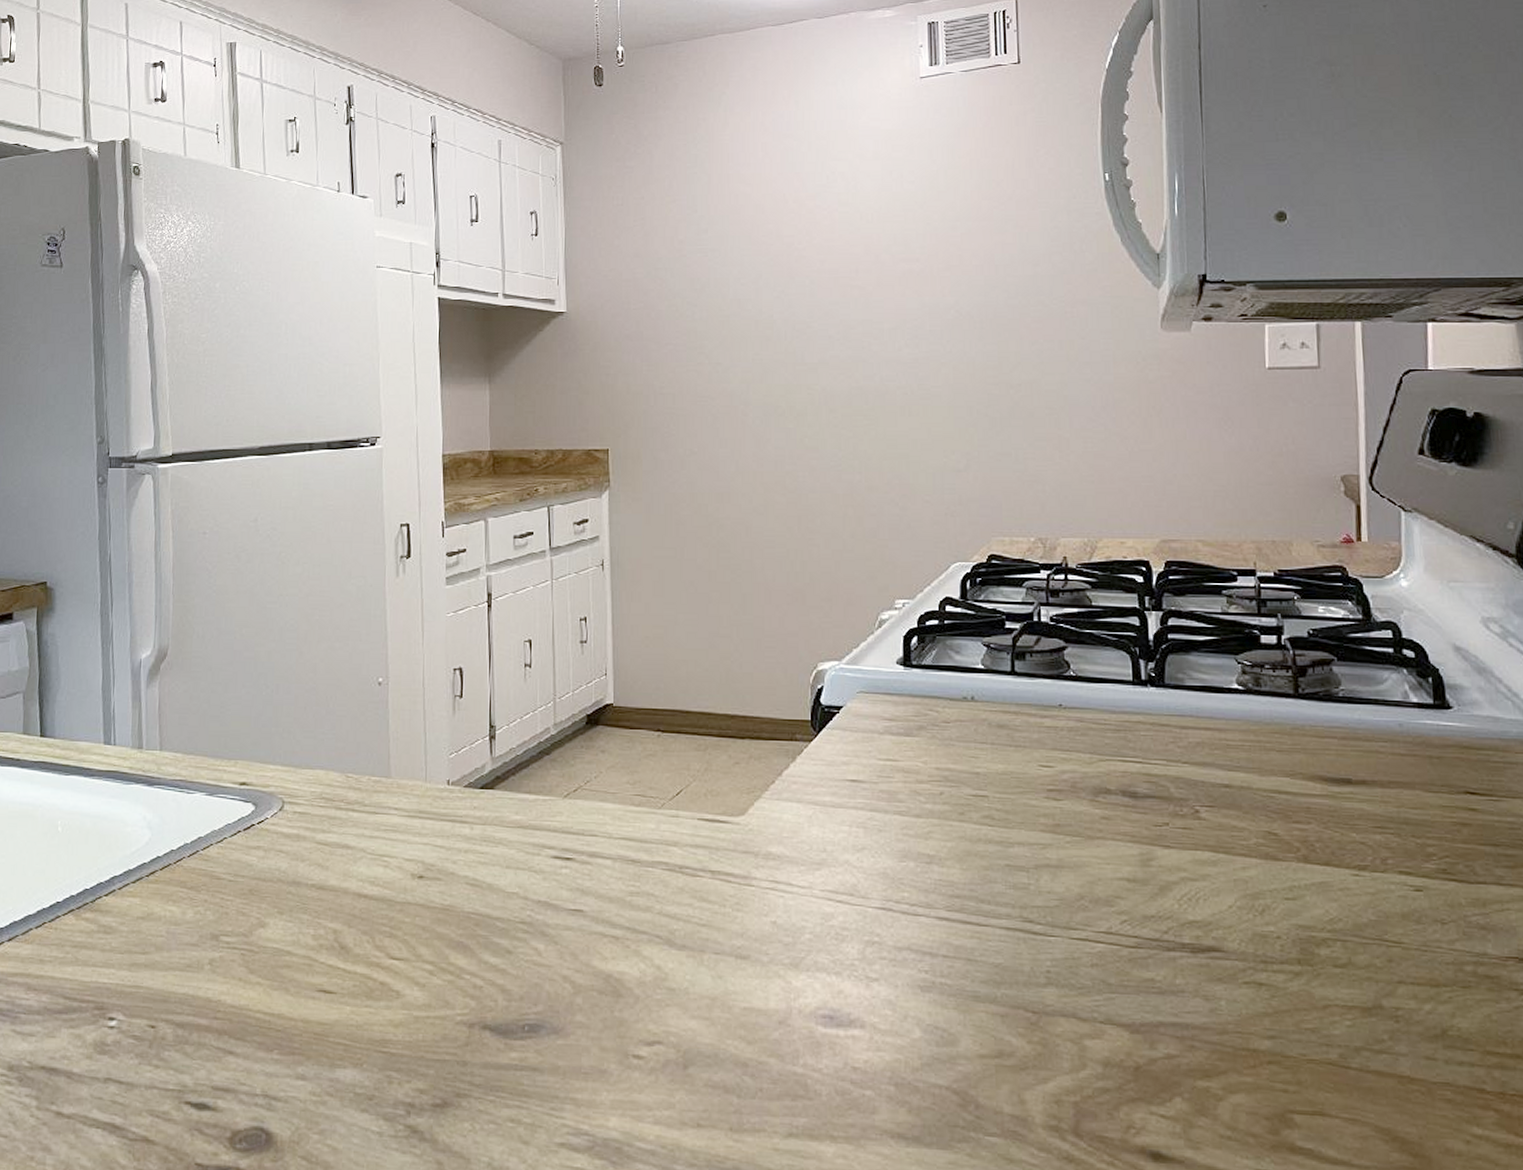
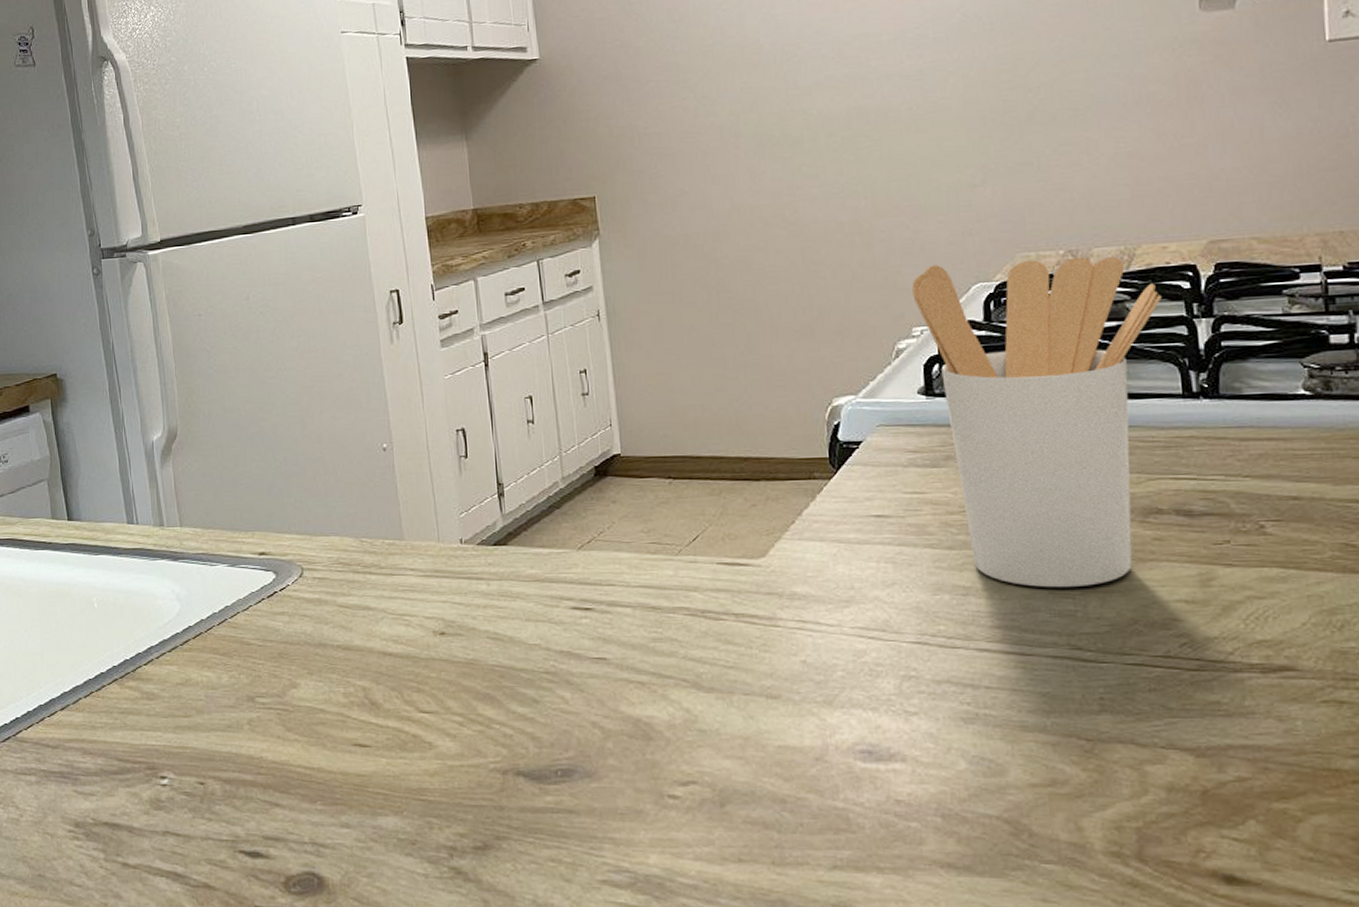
utensil holder: none [897,542,1118,861] -> present [912,256,1162,588]

